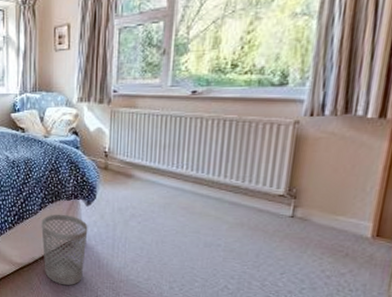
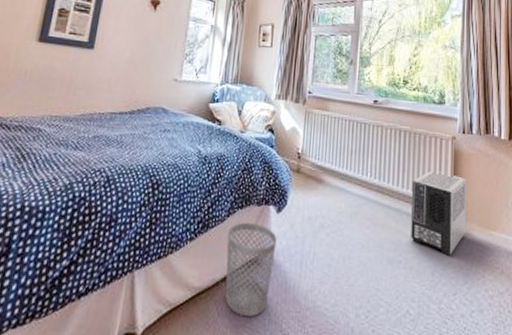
air purifier: none [232,158,310,240] -> present [410,169,467,256]

